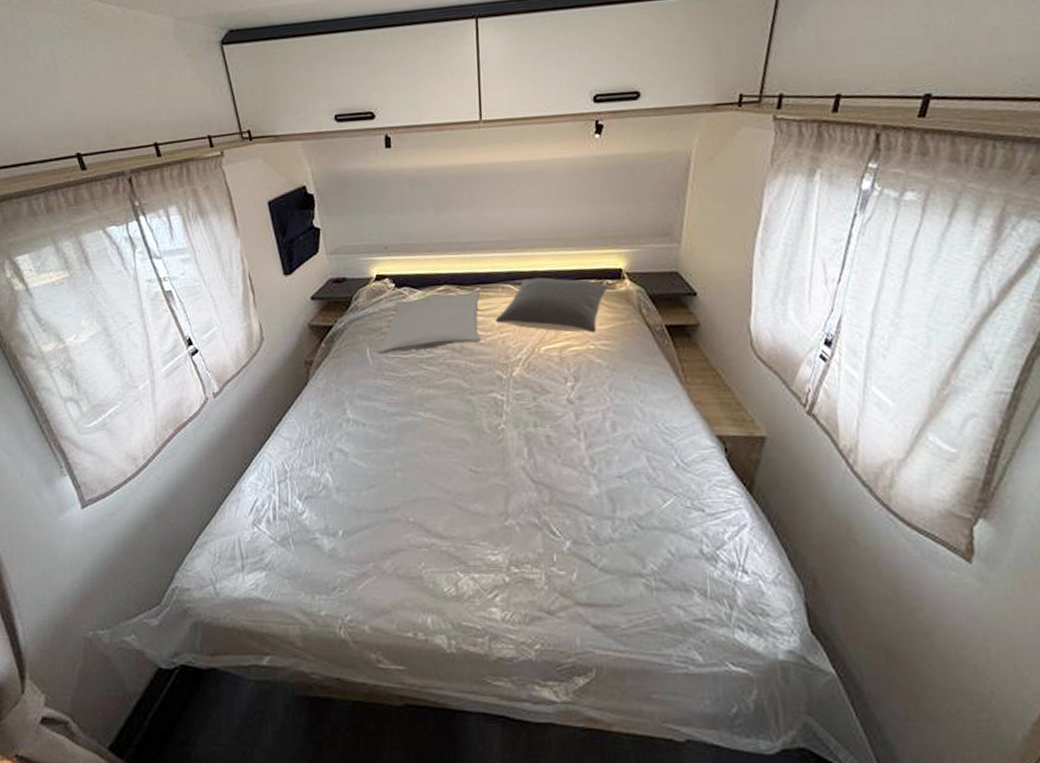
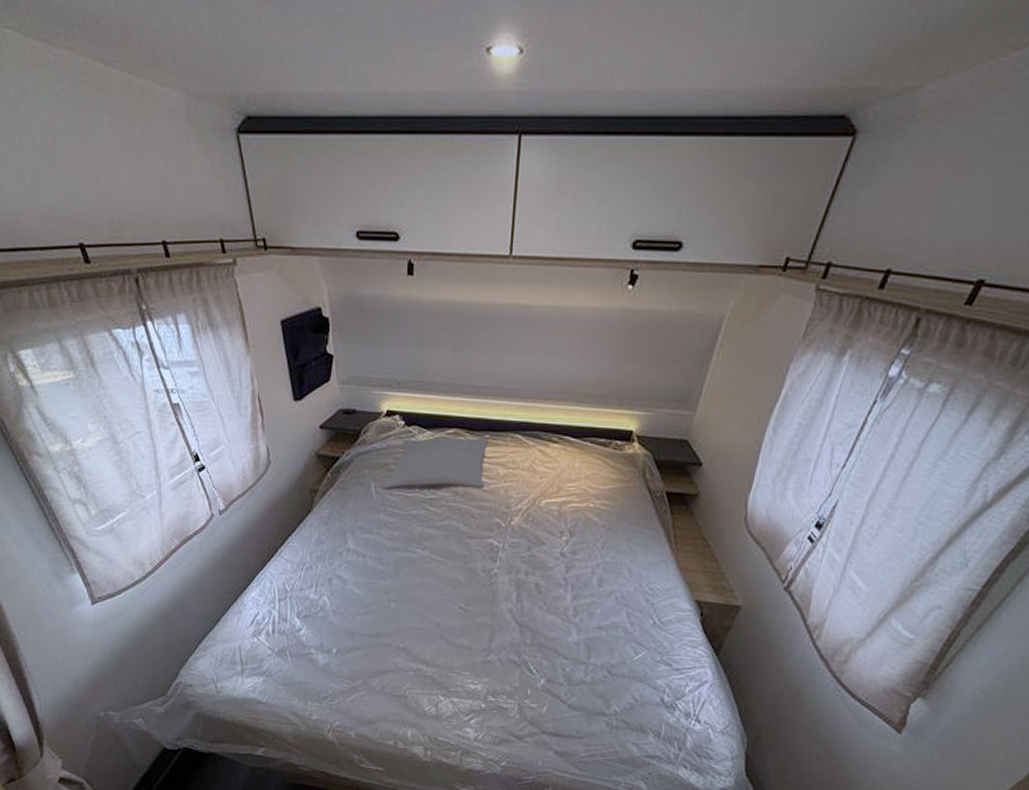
pillow: present [495,277,608,333] -> none [500,430,616,492]

